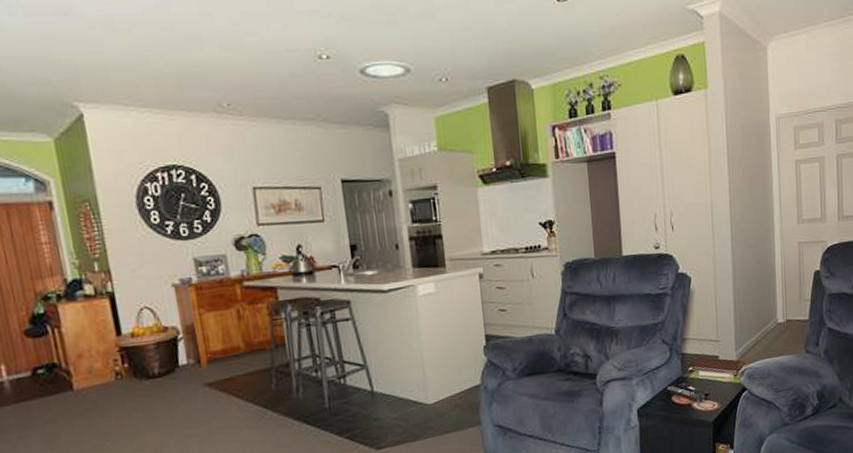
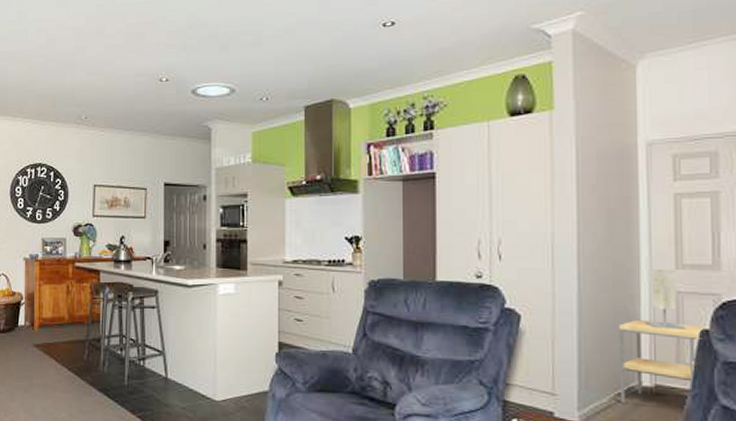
side table: none [761,268,819,339] -> present [618,320,708,404]
table lamp: none [778,224,805,275] -> present [645,269,686,329]

